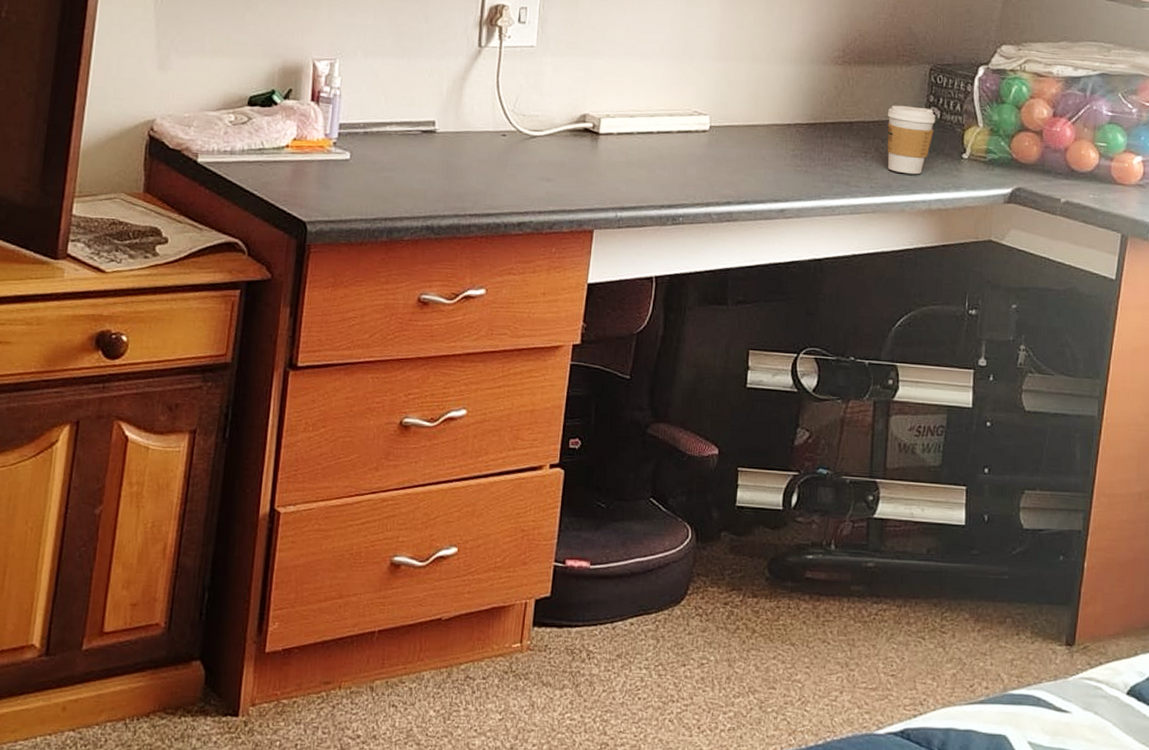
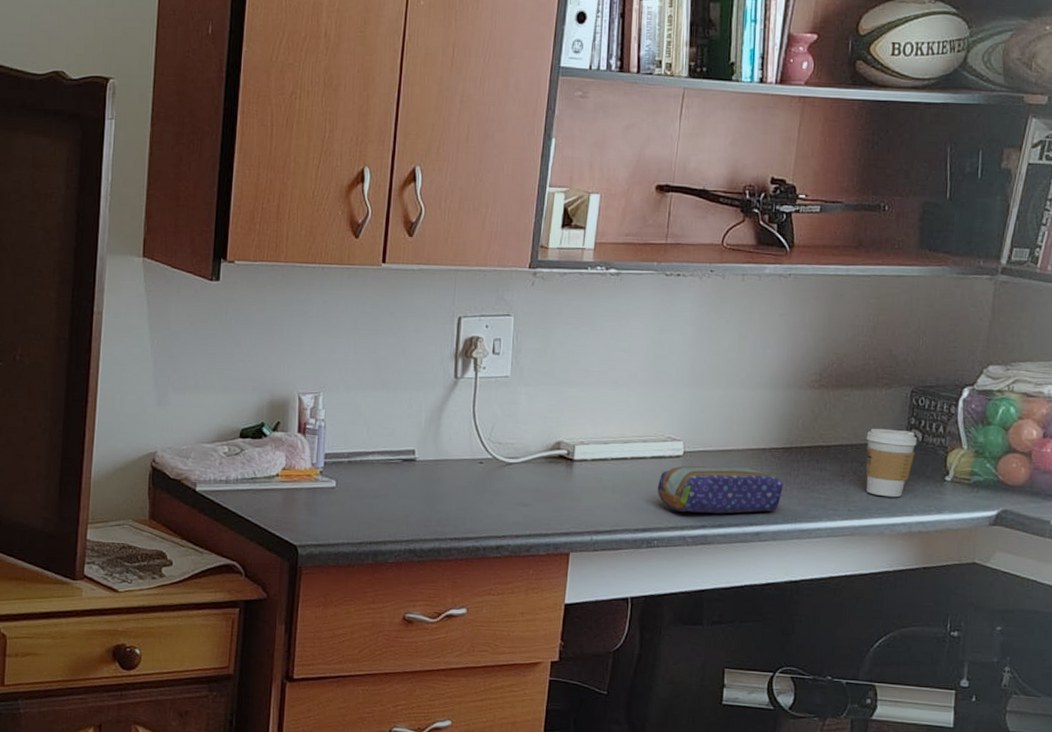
pencil case: none [683,140,808,190] -> present [657,466,783,514]

